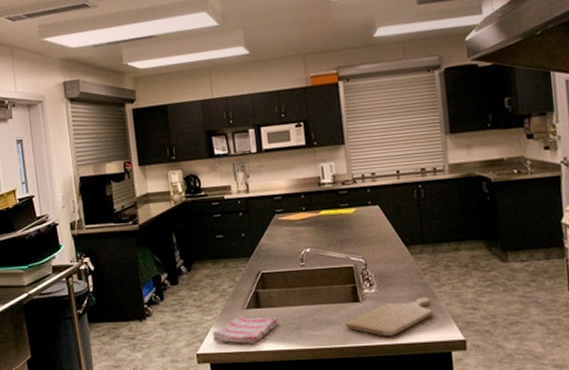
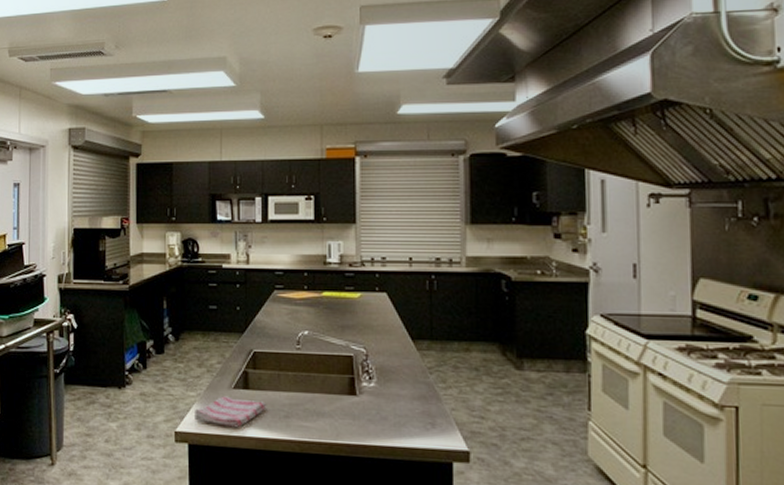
chopping board: present [345,297,433,336] -> none [338,398,435,437]

